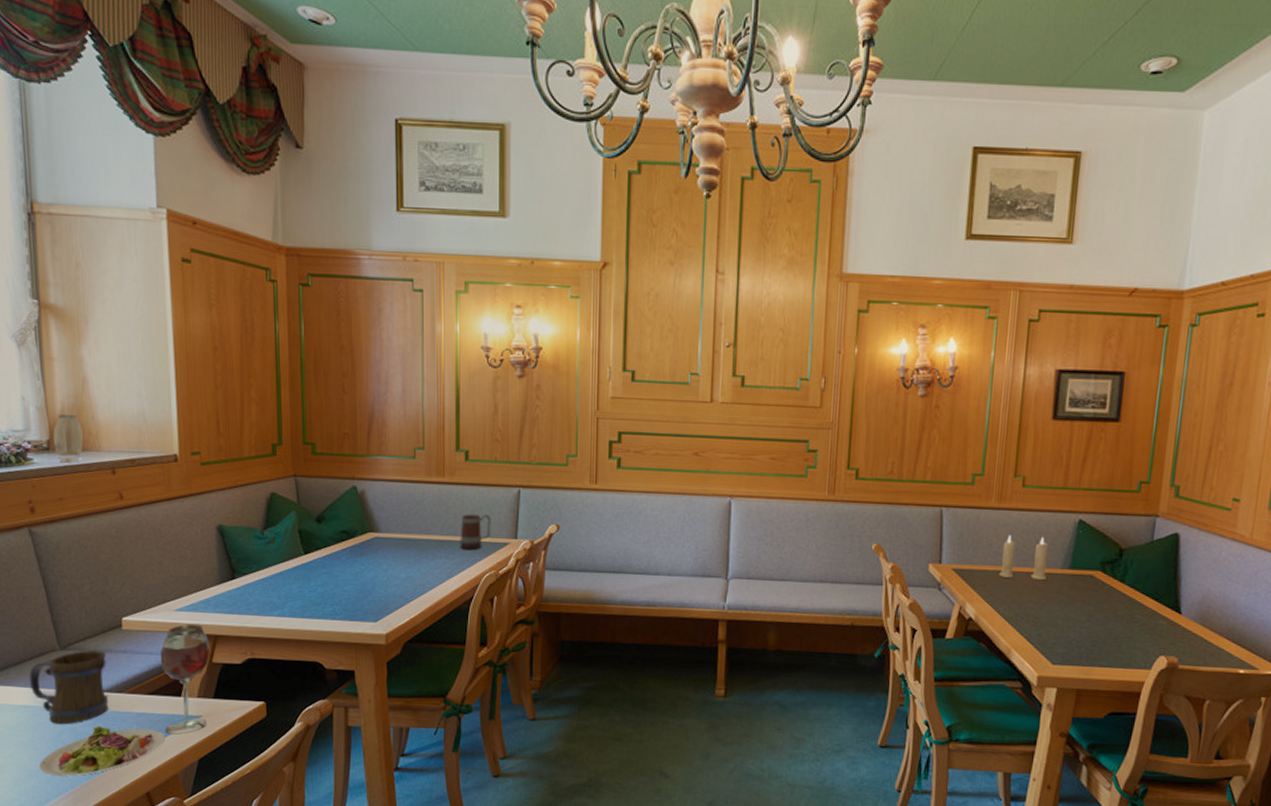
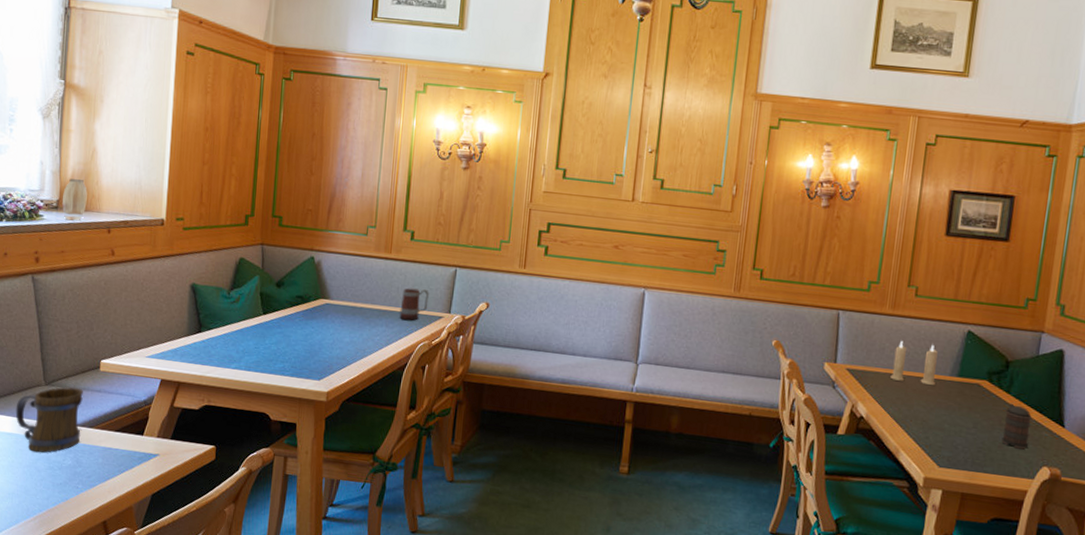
salad plate: present [40,726,166,776] -> none [15,456,126,501]
wineglass: present [160,624,210,735] -> none [126,370,173,471]
beer mug: none [1116,592,1148,640] -> present [1001,403,1032,450]

